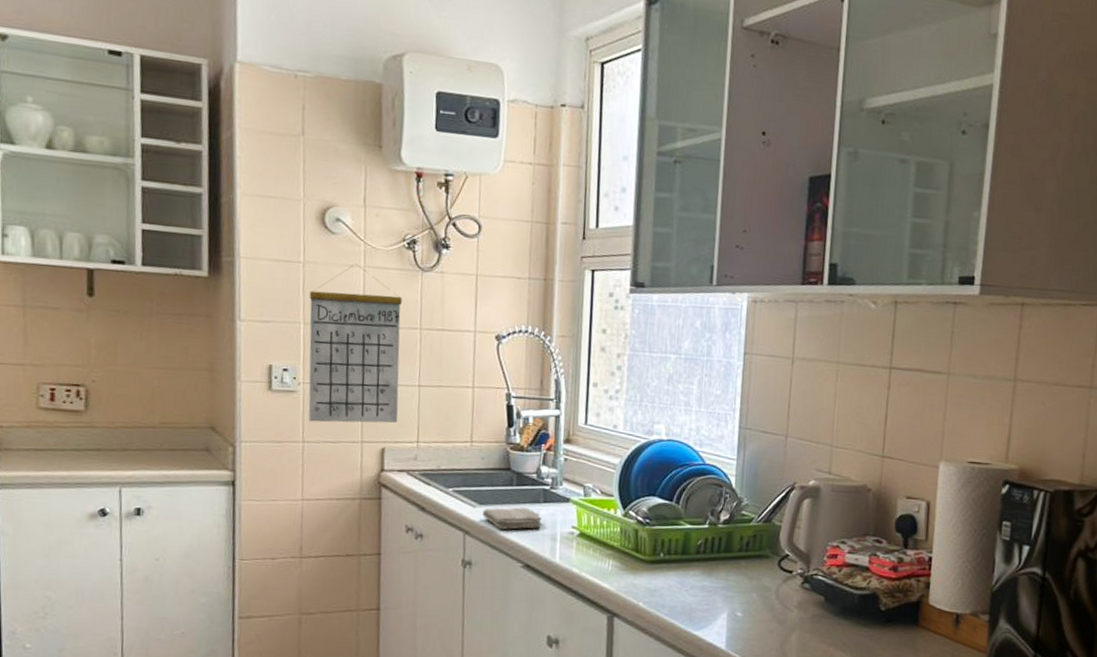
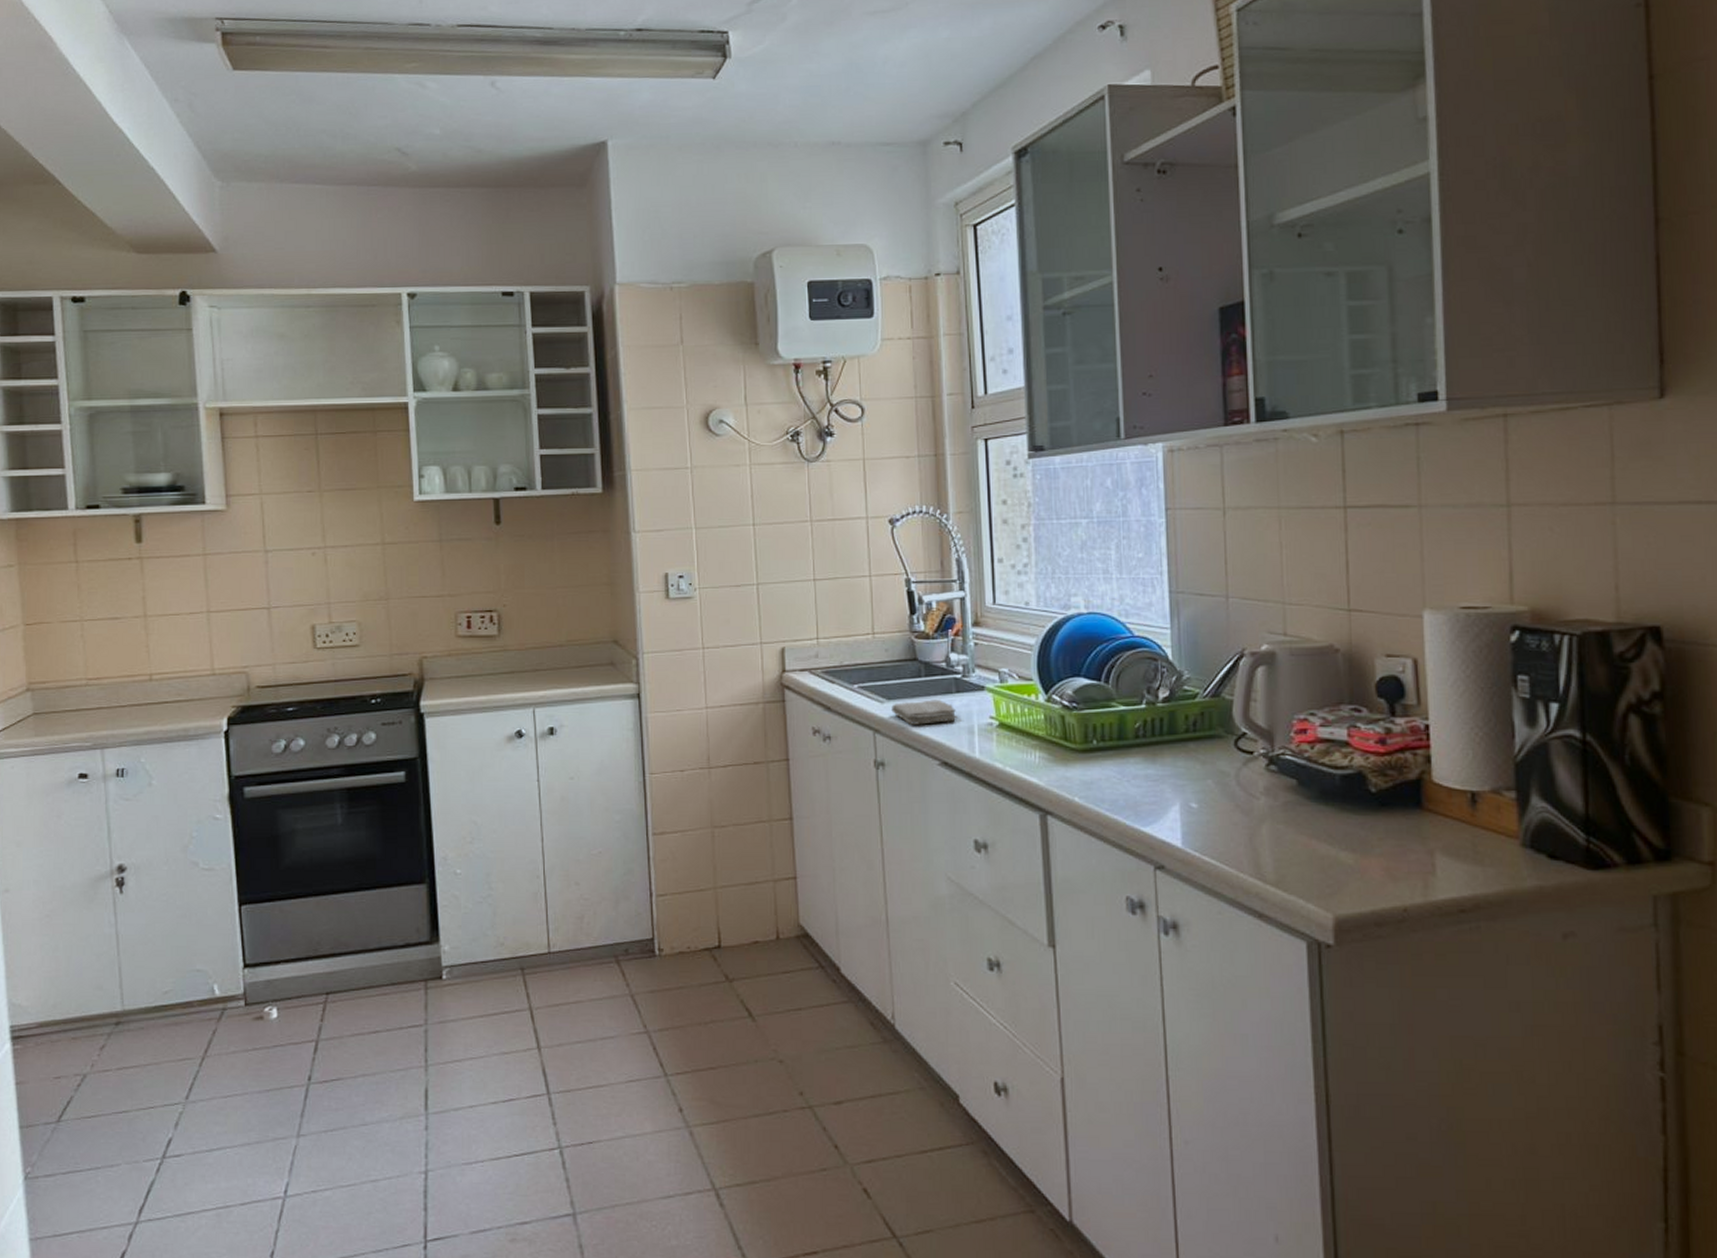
calendar: present [308,264,402,423] -> none [699,463,796,627]

